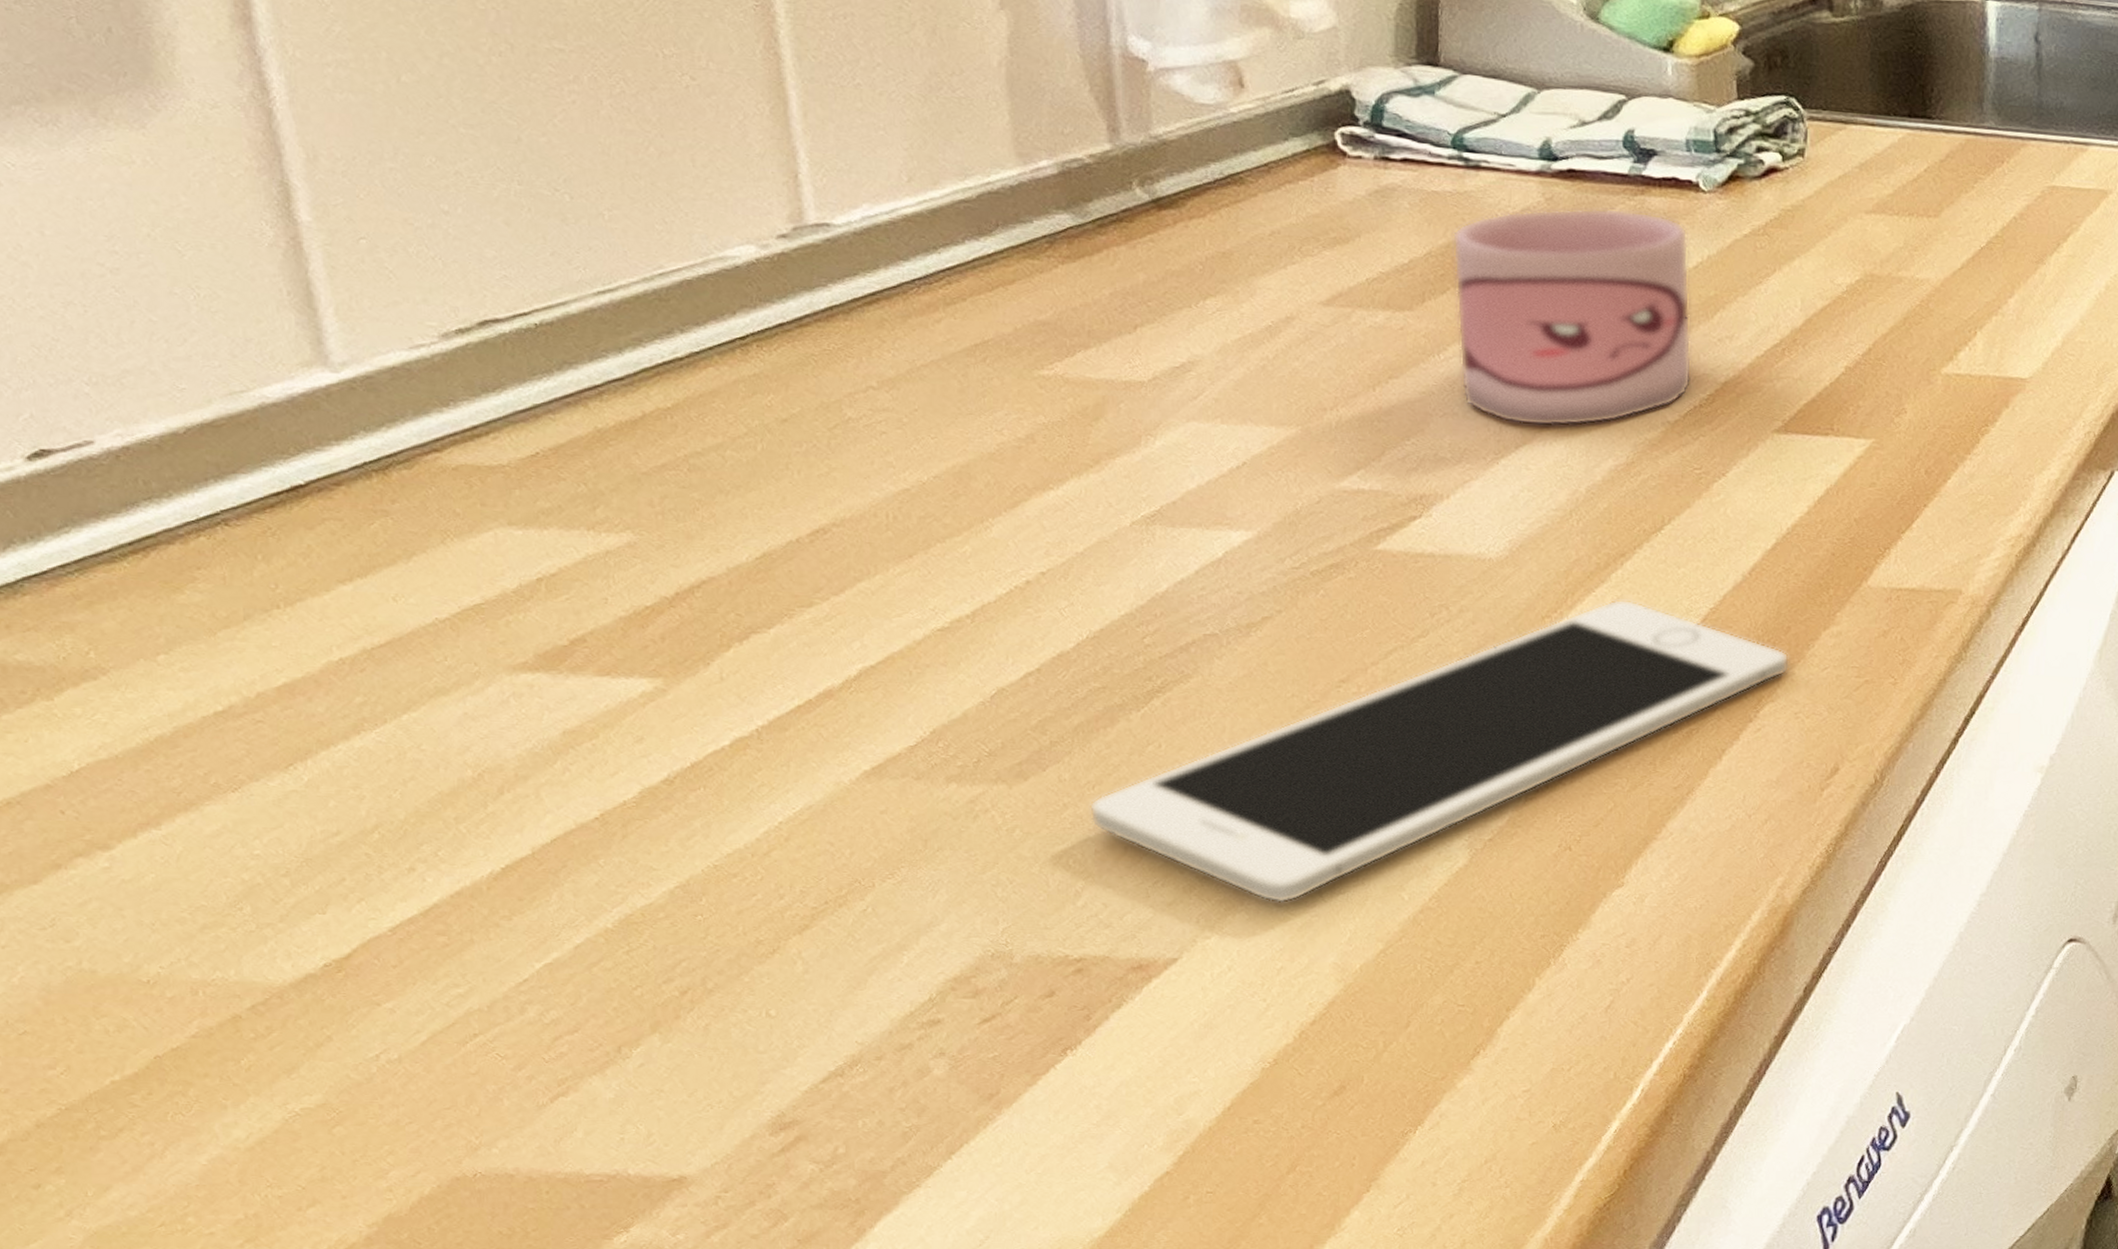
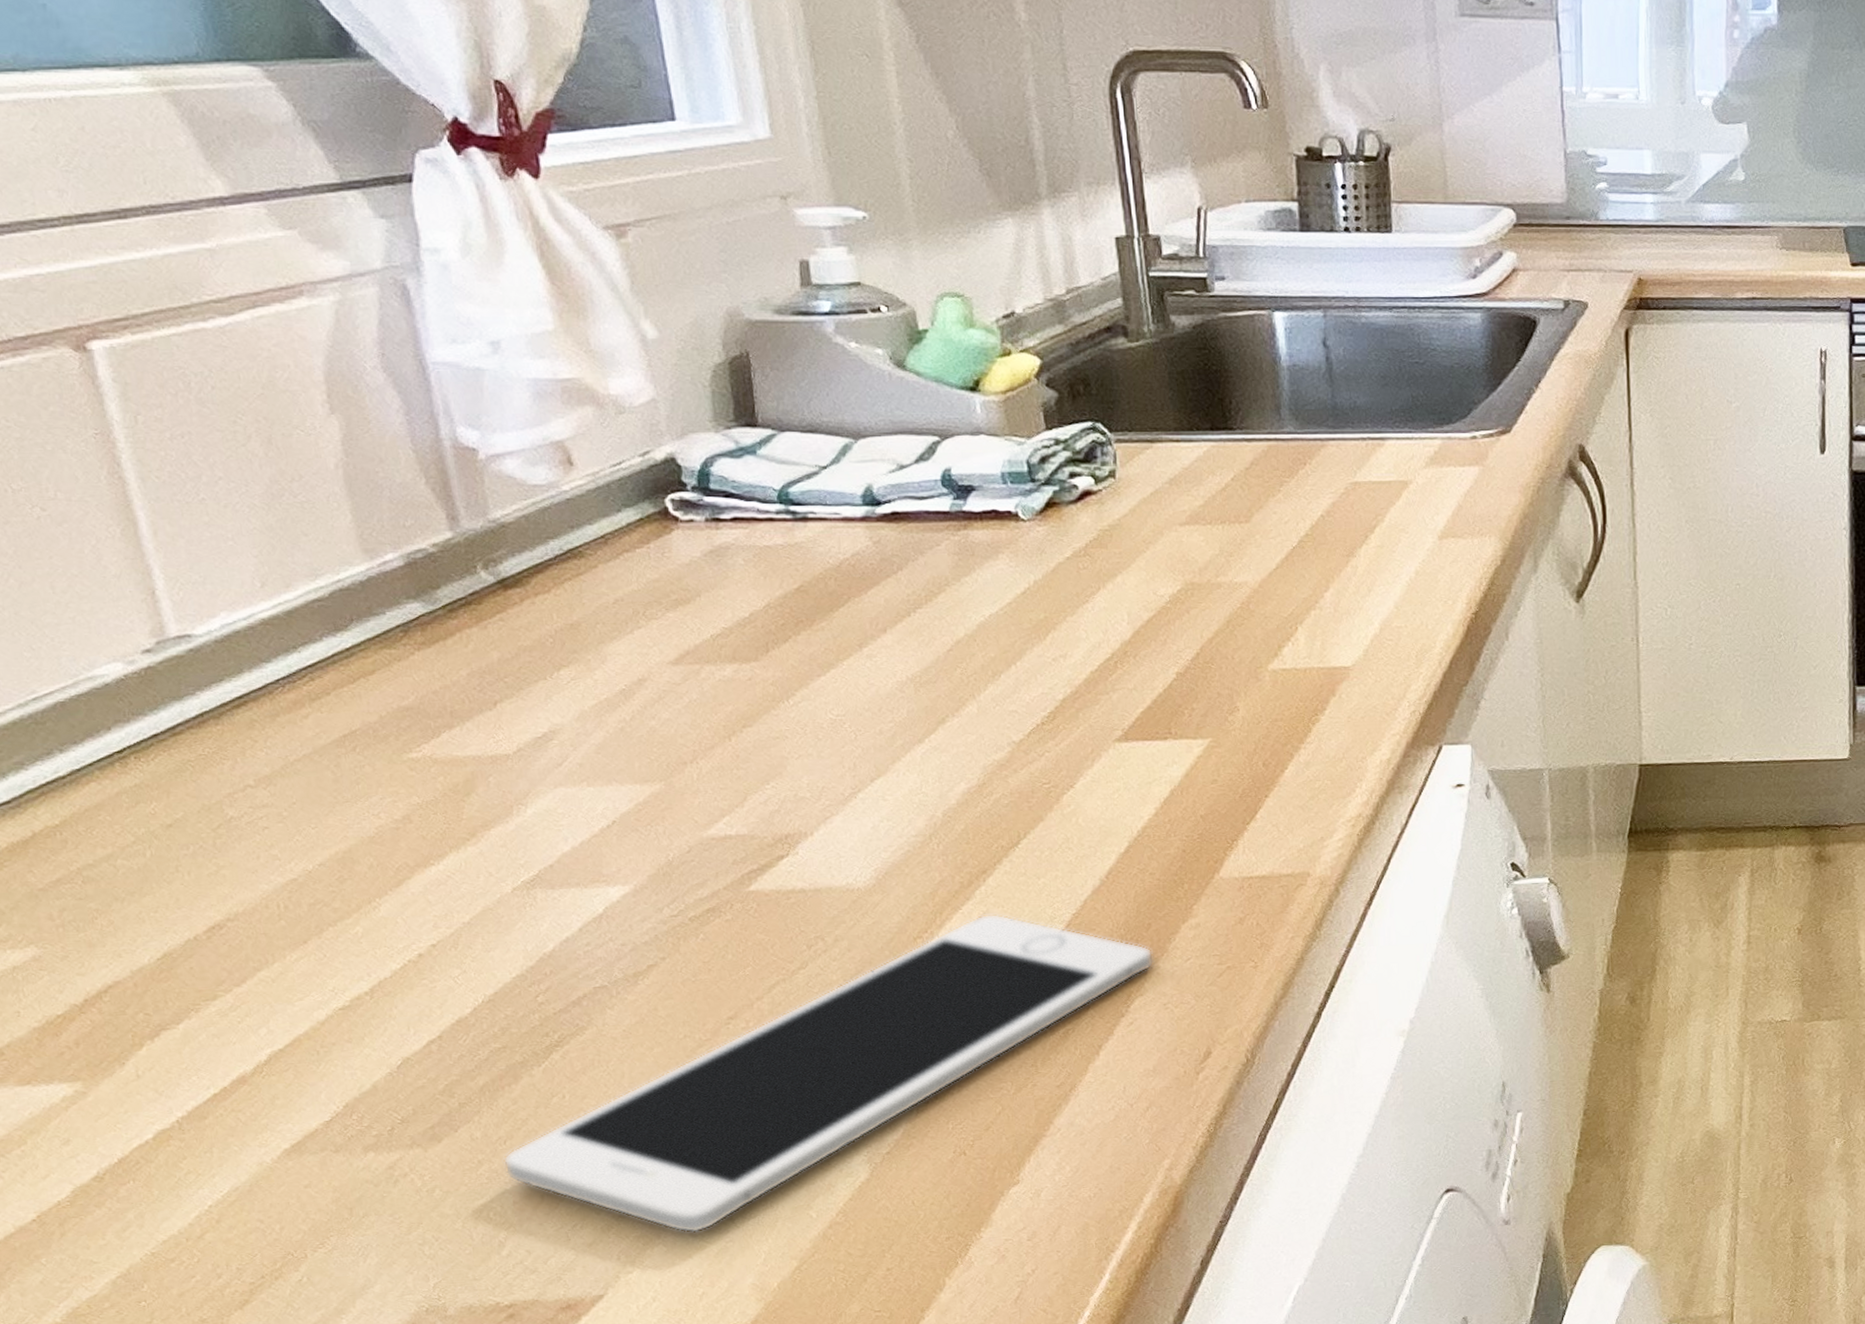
mug: present [1453,208,1692,427] -> none [789,545,1032,759]

